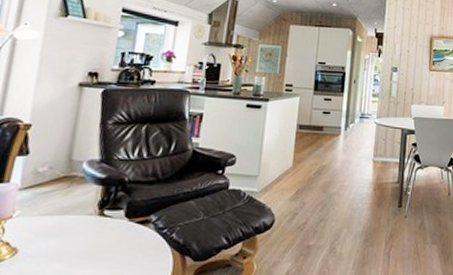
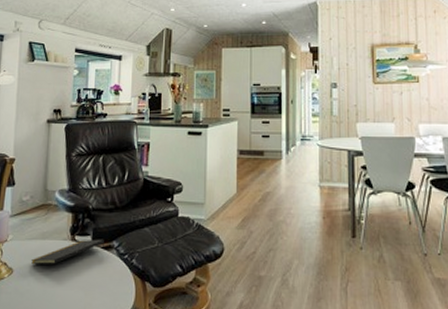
notepad: none [44,213,141,242] -> present [31,239,105,264]

